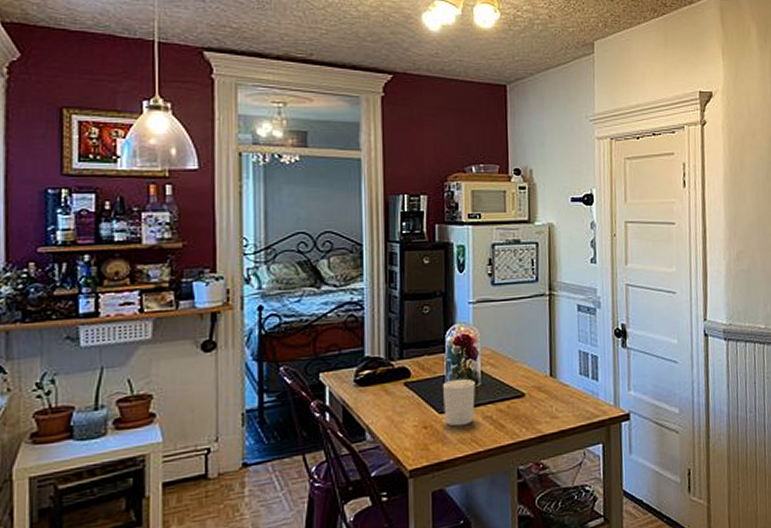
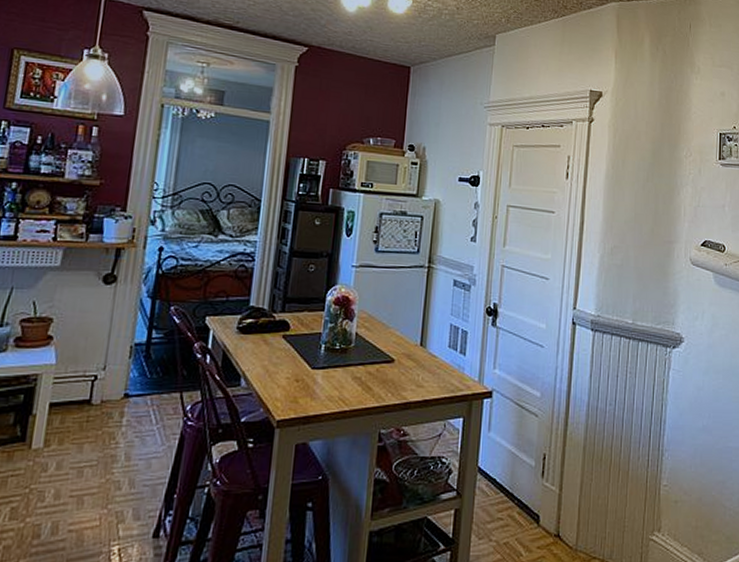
candle holder: present [443,378,475,427] -> none [316,337,349,384]

